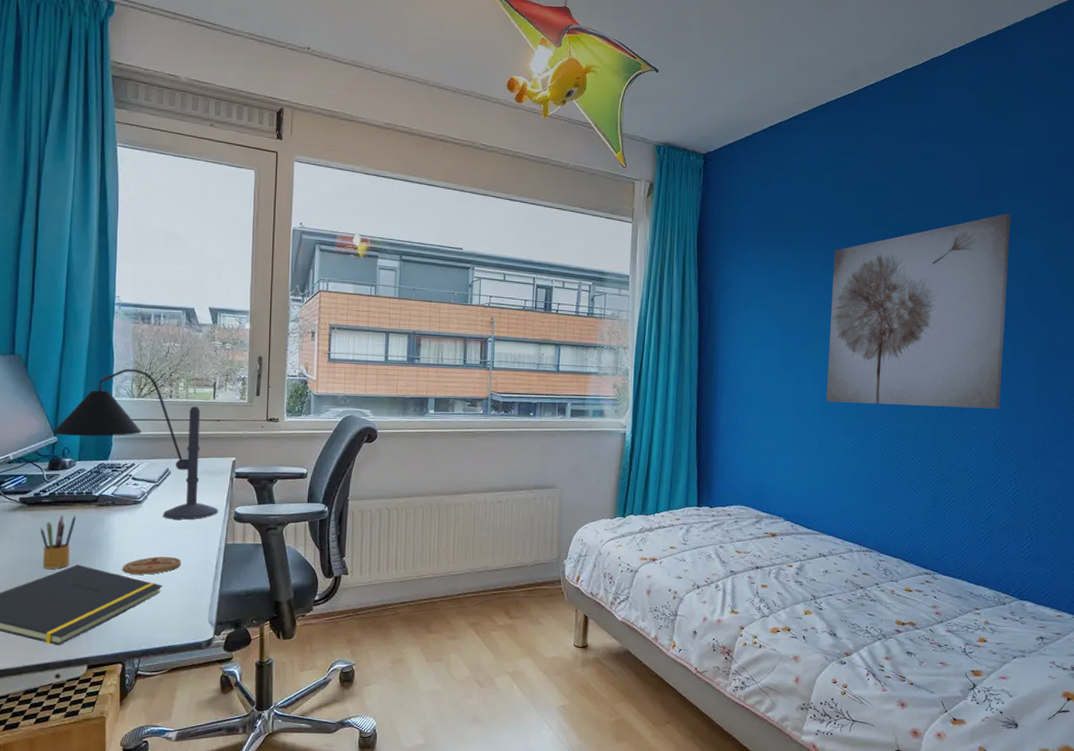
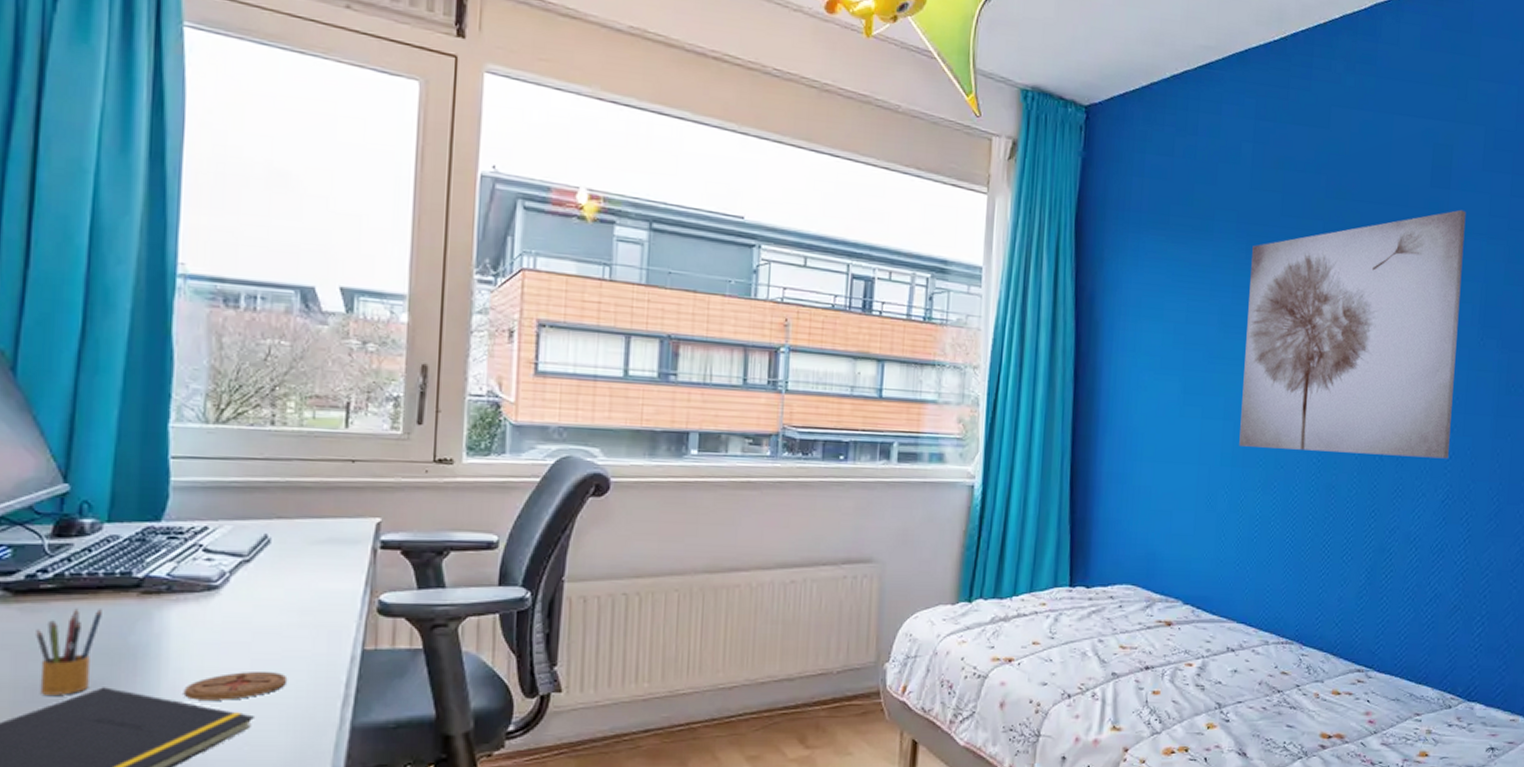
desk lamp: present [52,368,218,520] -> none [61,377,352,614]

